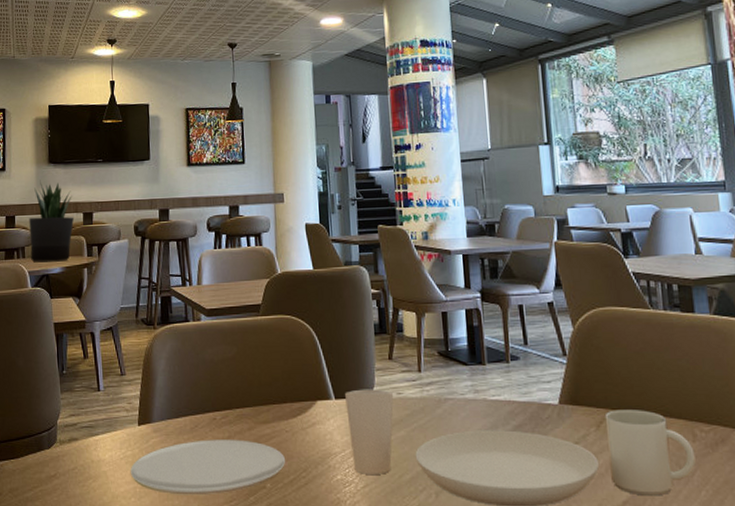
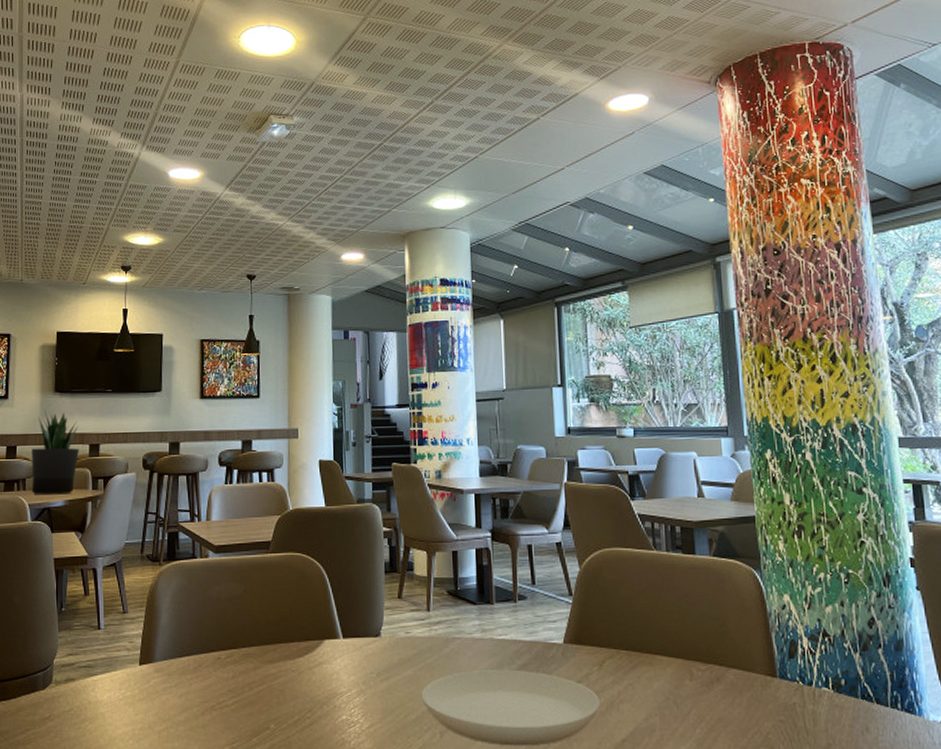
plate: present [130,439,286,496] -> none [129,679,291,737]
cup: present [345,389,393,474] -> none [353,628,401,714]
mug: present [604,410,697,496] -> none [607,649,693,734]

